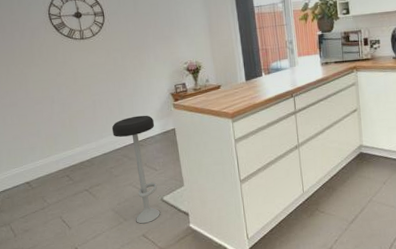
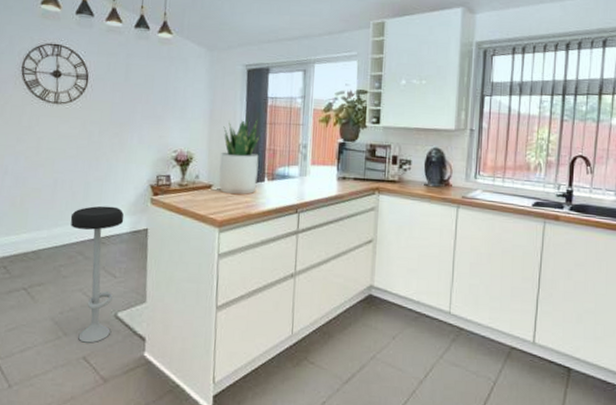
planter: none [221,25,257,91] -> present [219,117,261,195]

